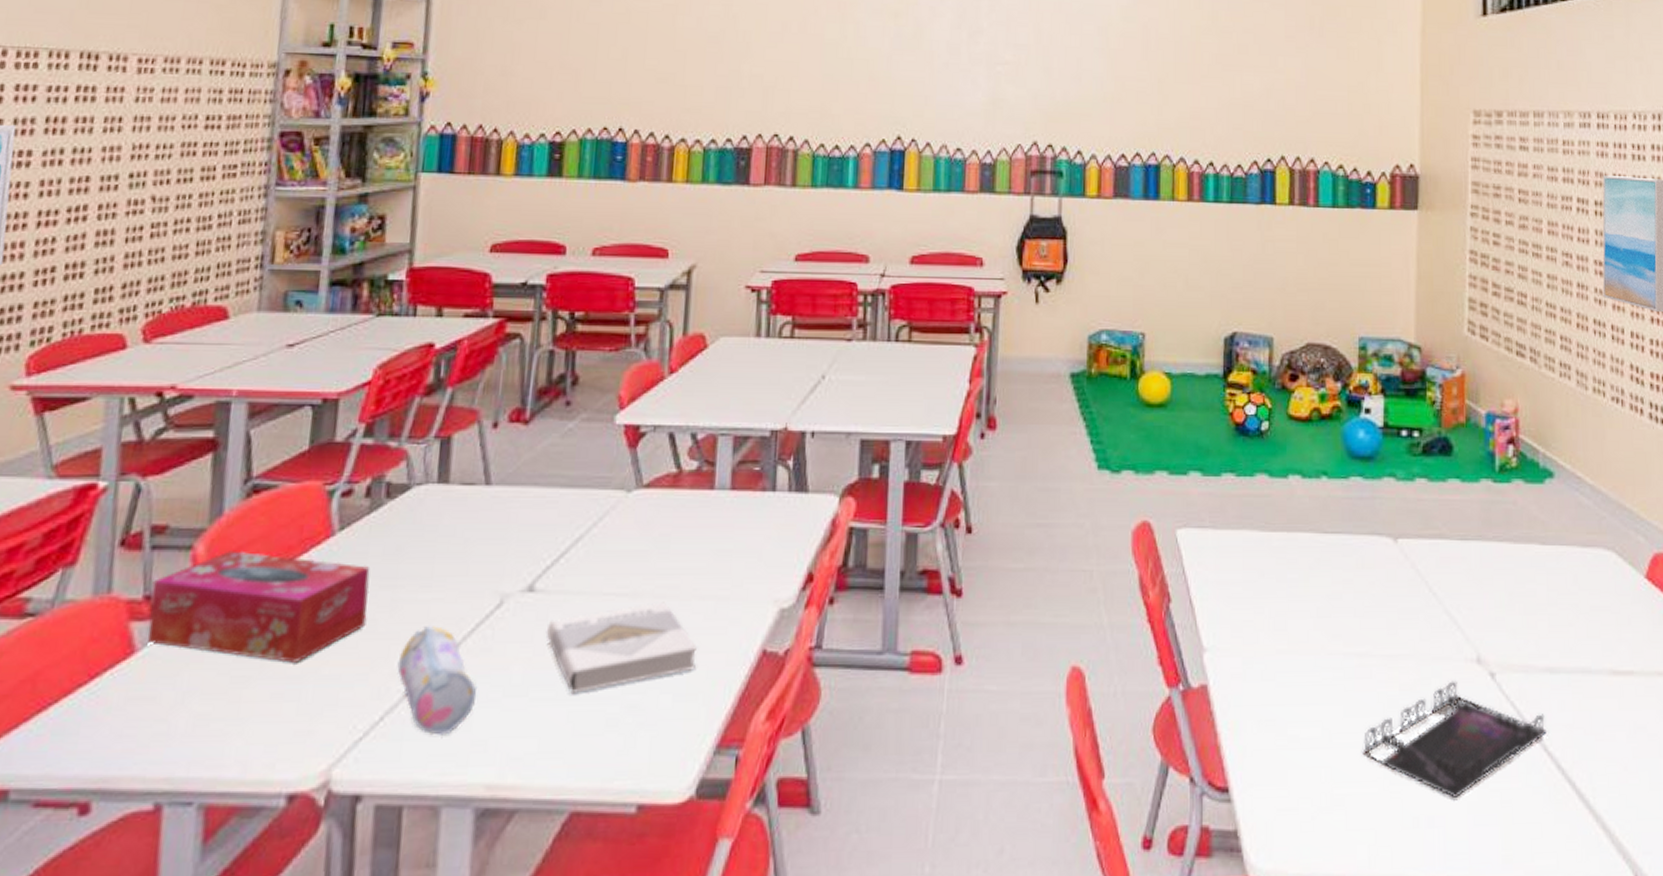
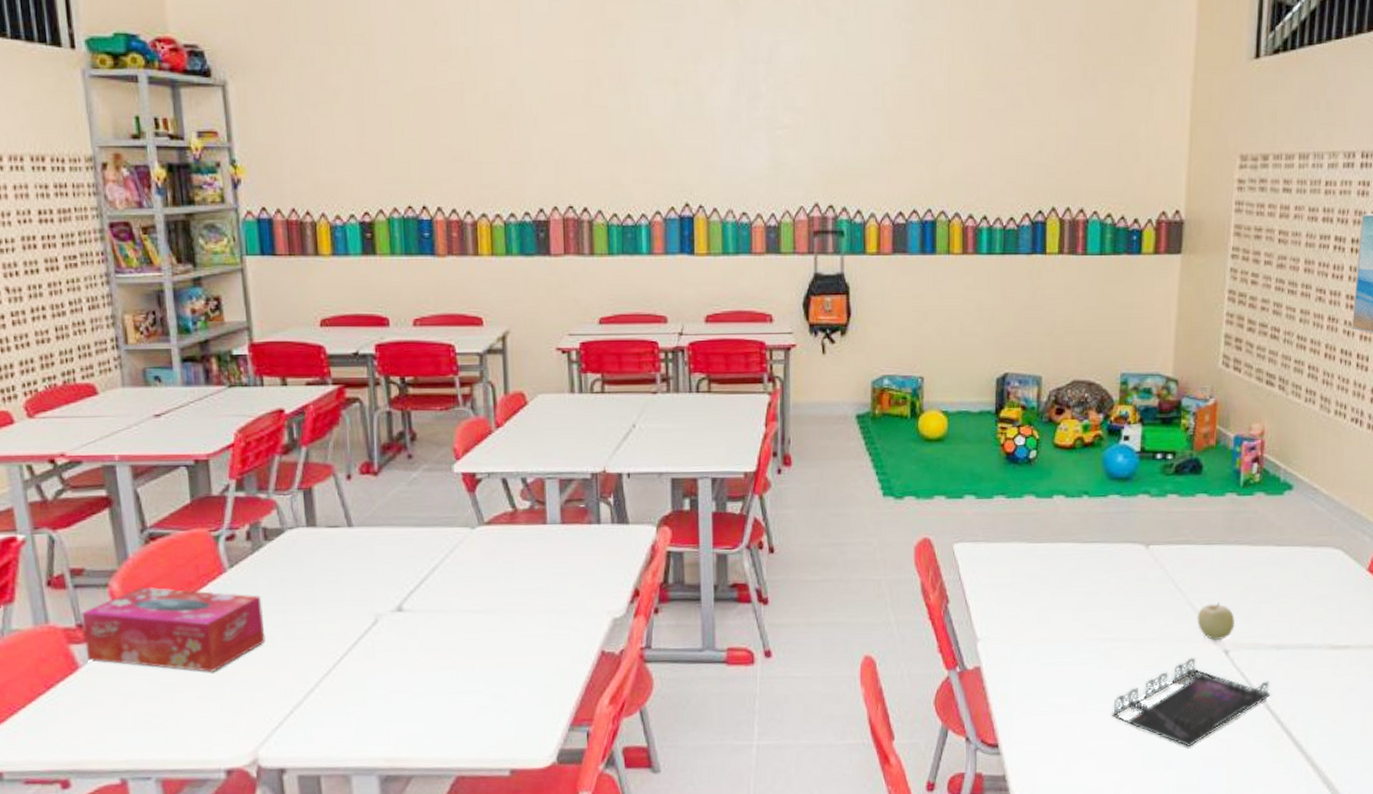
pencil case: present [397,626,477,736] -> none [297,641,367,724]
book: present [547,602,697,695] -> none [418,616,547,690]
fruit: none [1456,612,1501,660] -> present [1197,602,1236,641]

